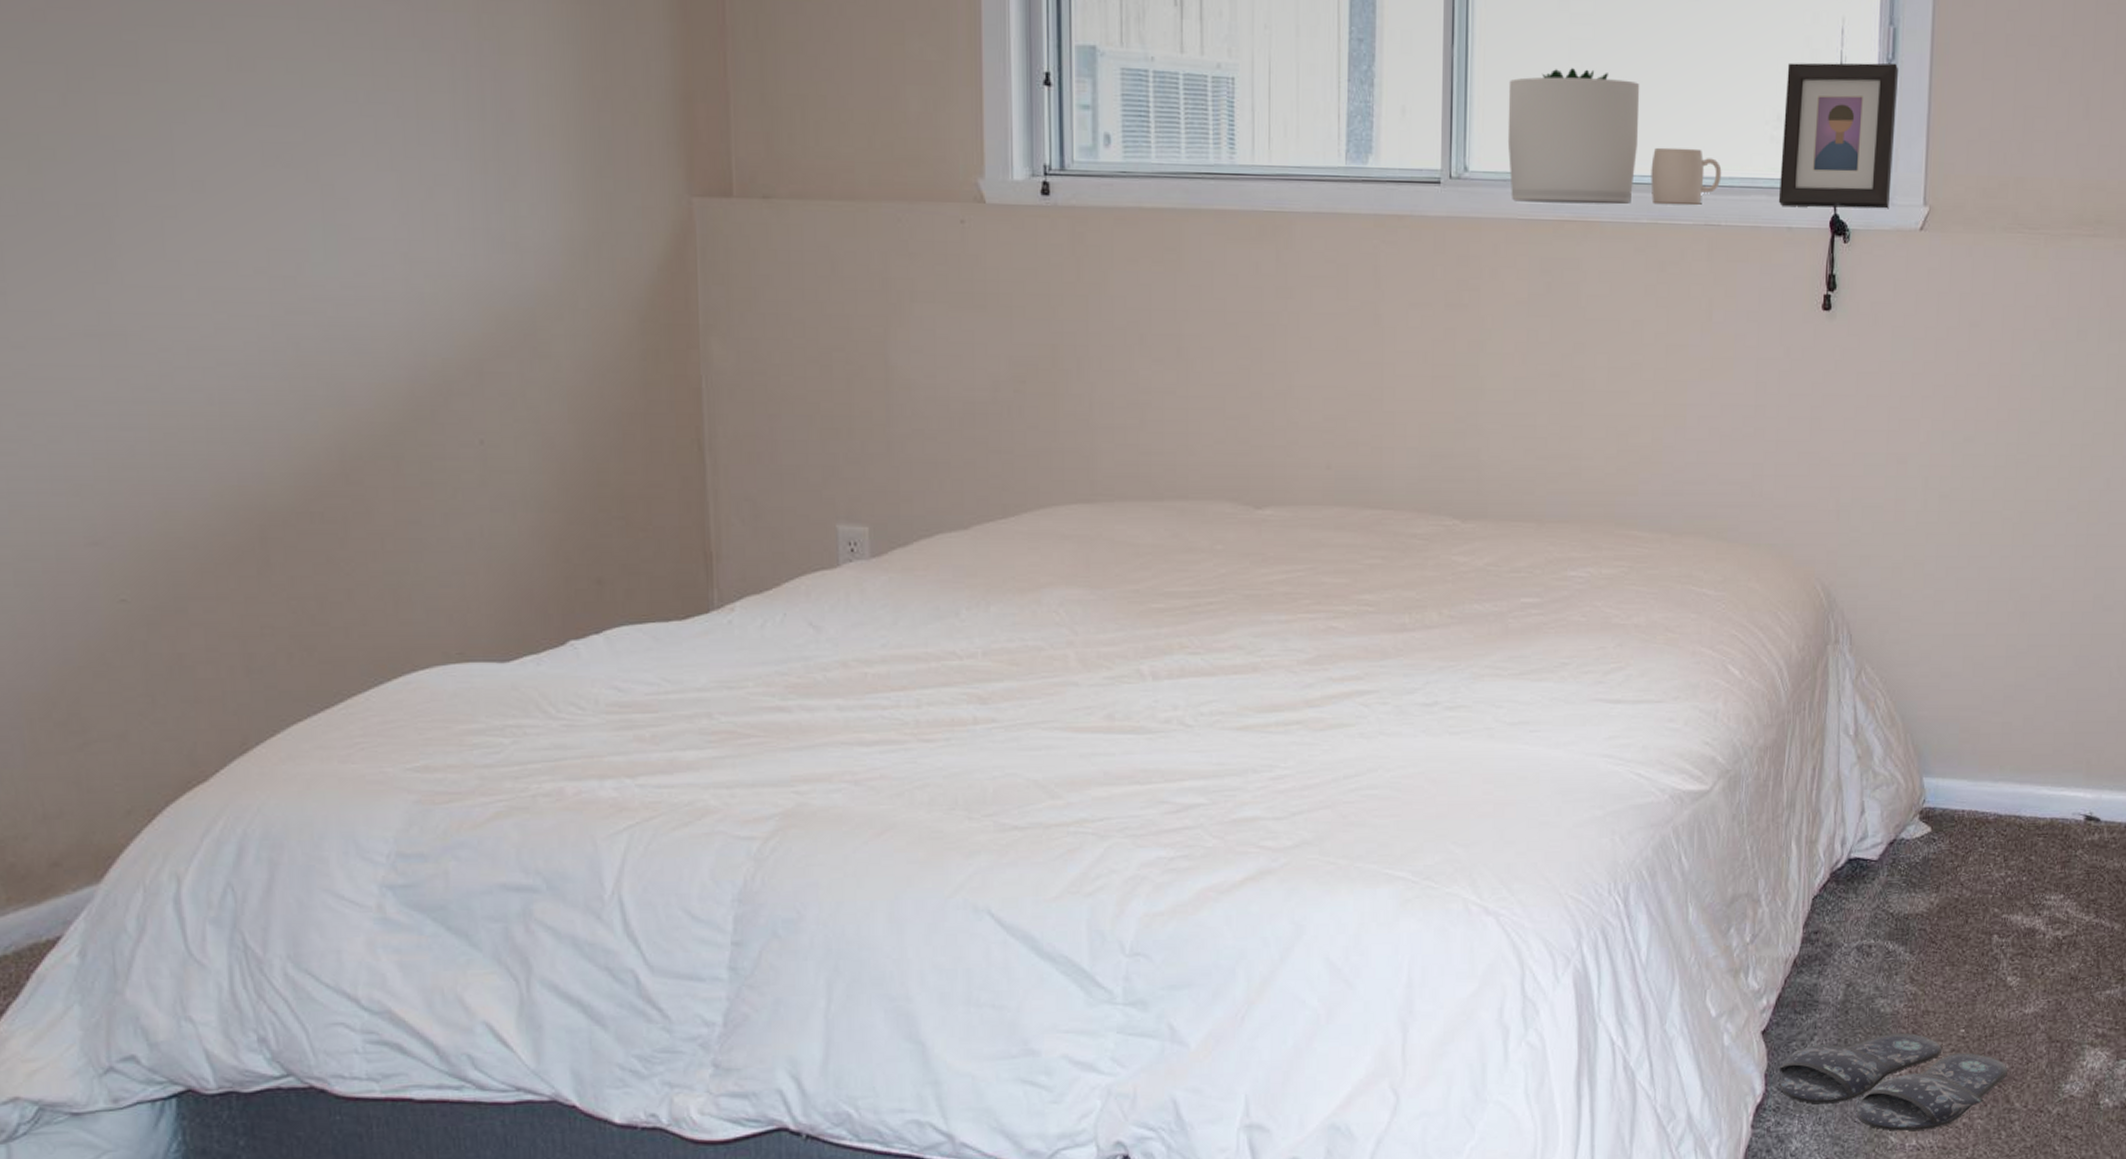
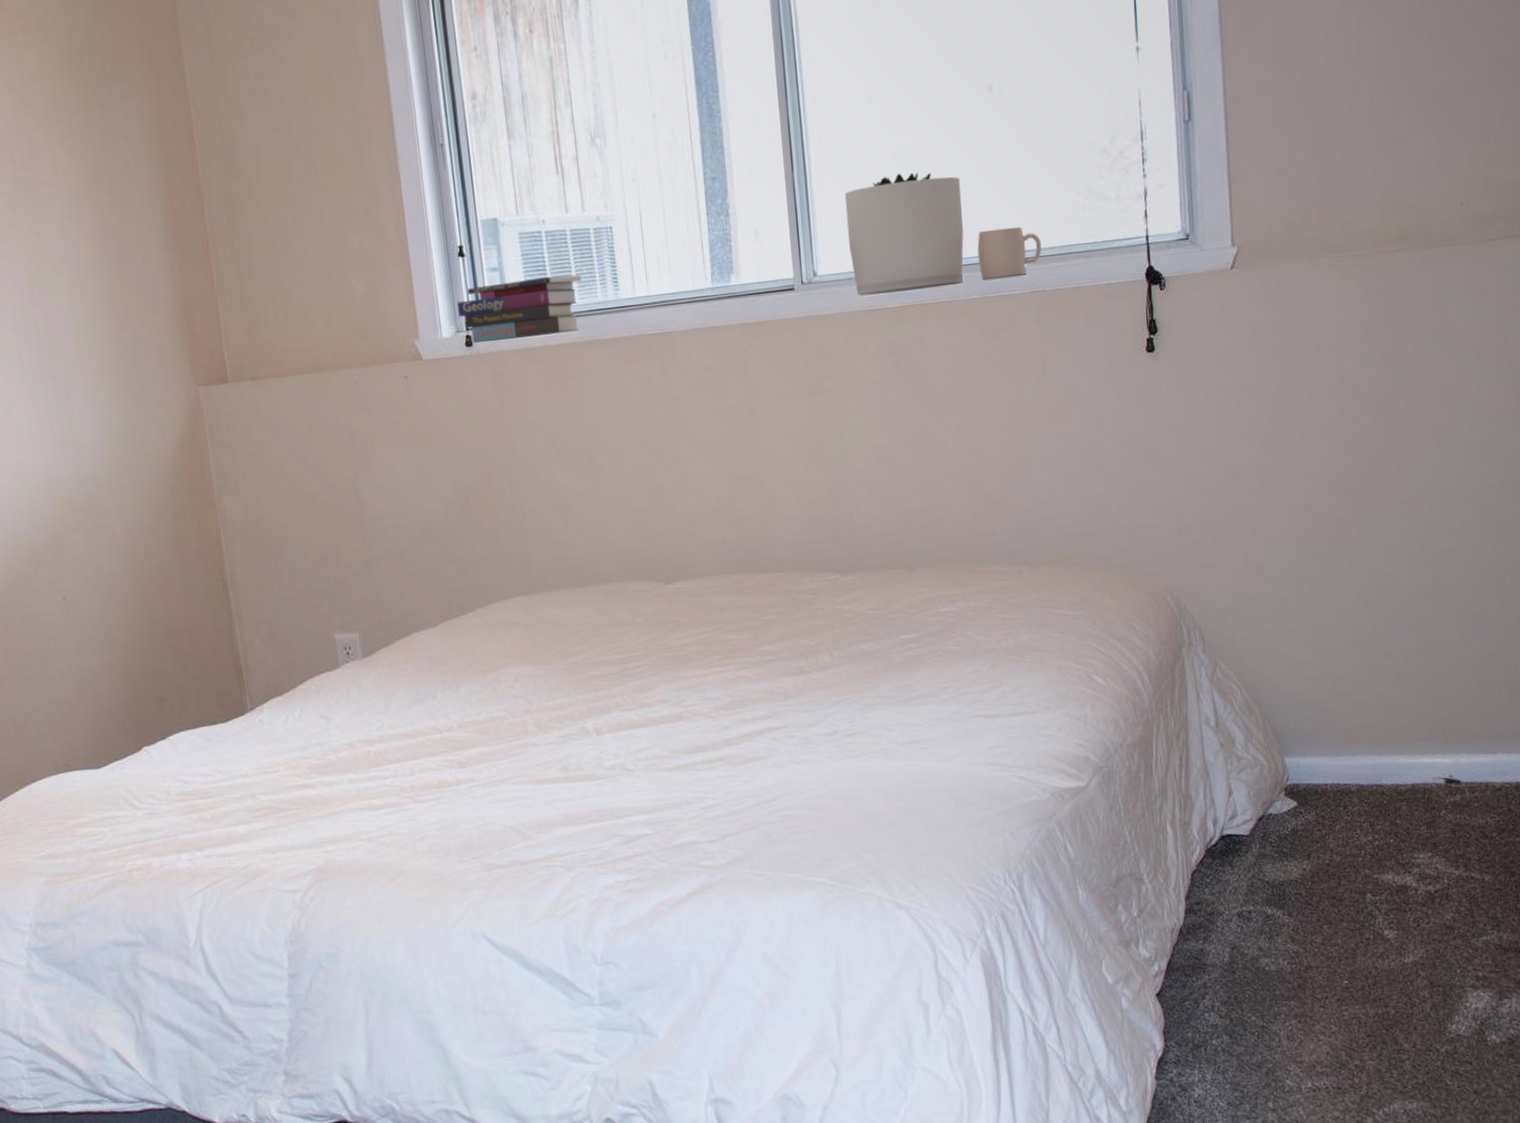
books: none [1035,124,1192,195] -> present [456,275,582,343]
picture frame: present [1778,62,1898,209] -> none [1092,123,1200,267]
slippers: present [1779,1032,2008,1131] -> none [1176,987,1393,1076]

